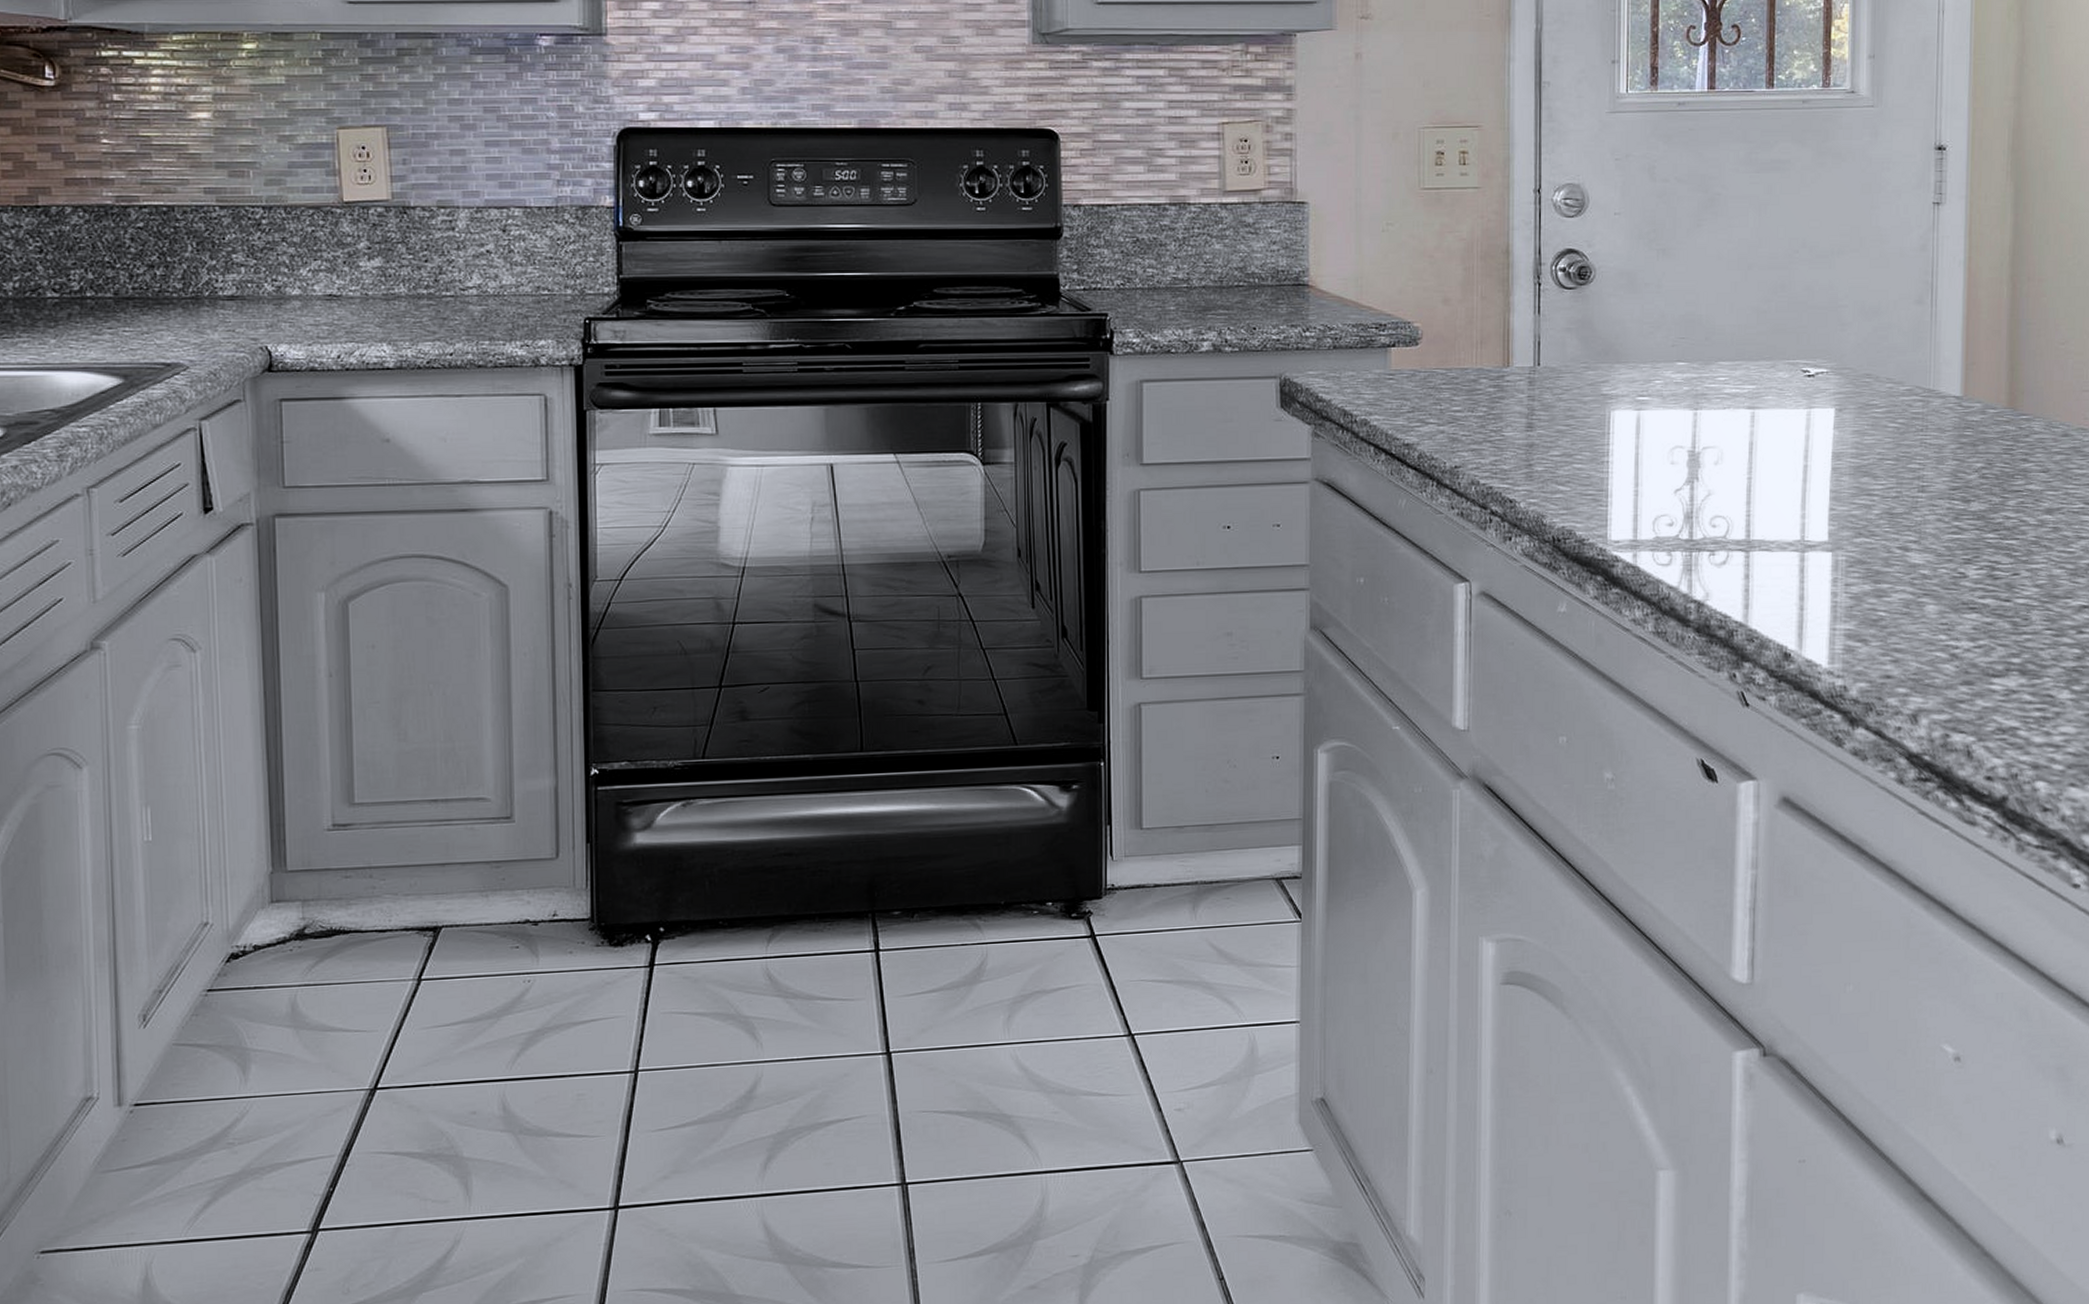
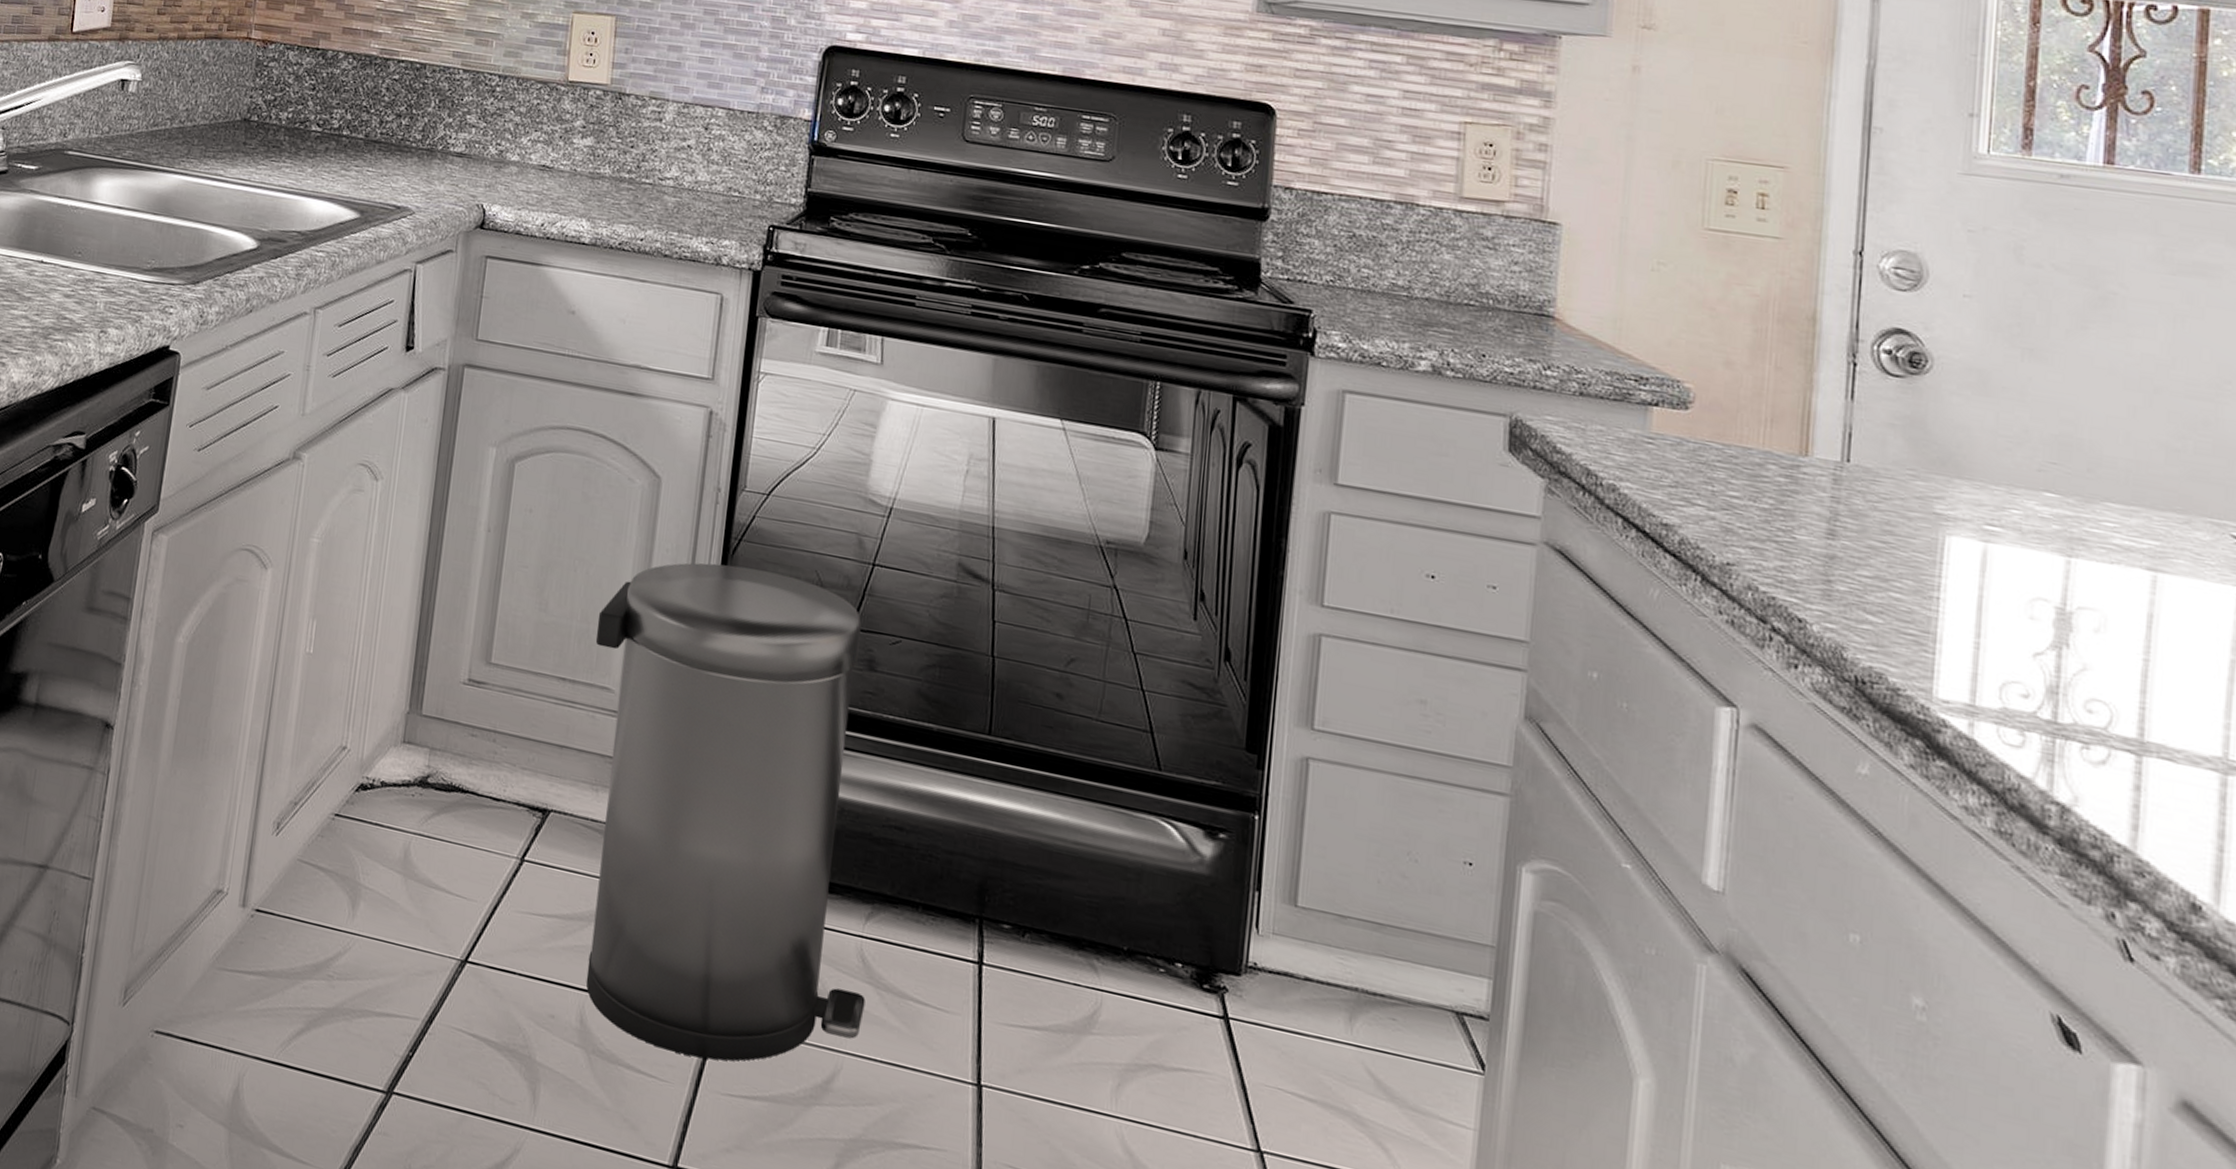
pedal bin: none [462,651,777,1110] -> present [586,562,866,1061]

